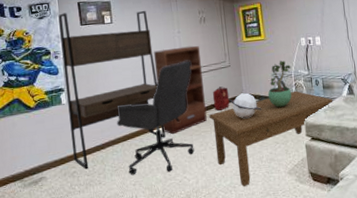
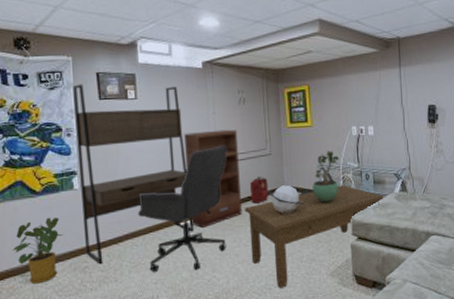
house plant: none [12,129,55,188] -> present [12,217,64,284]

